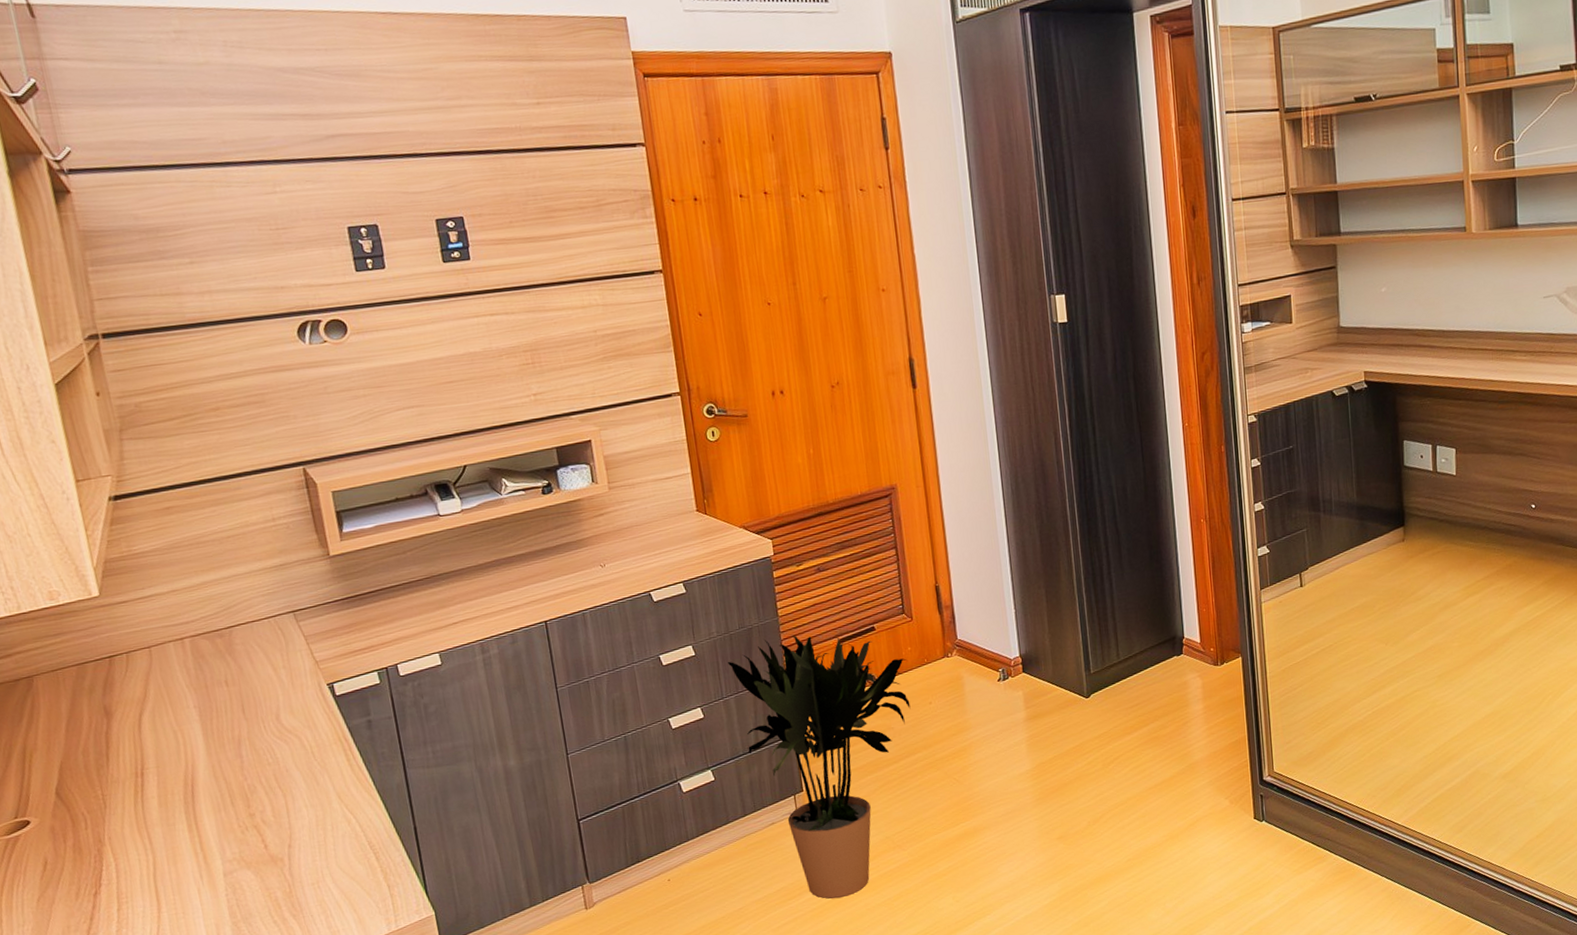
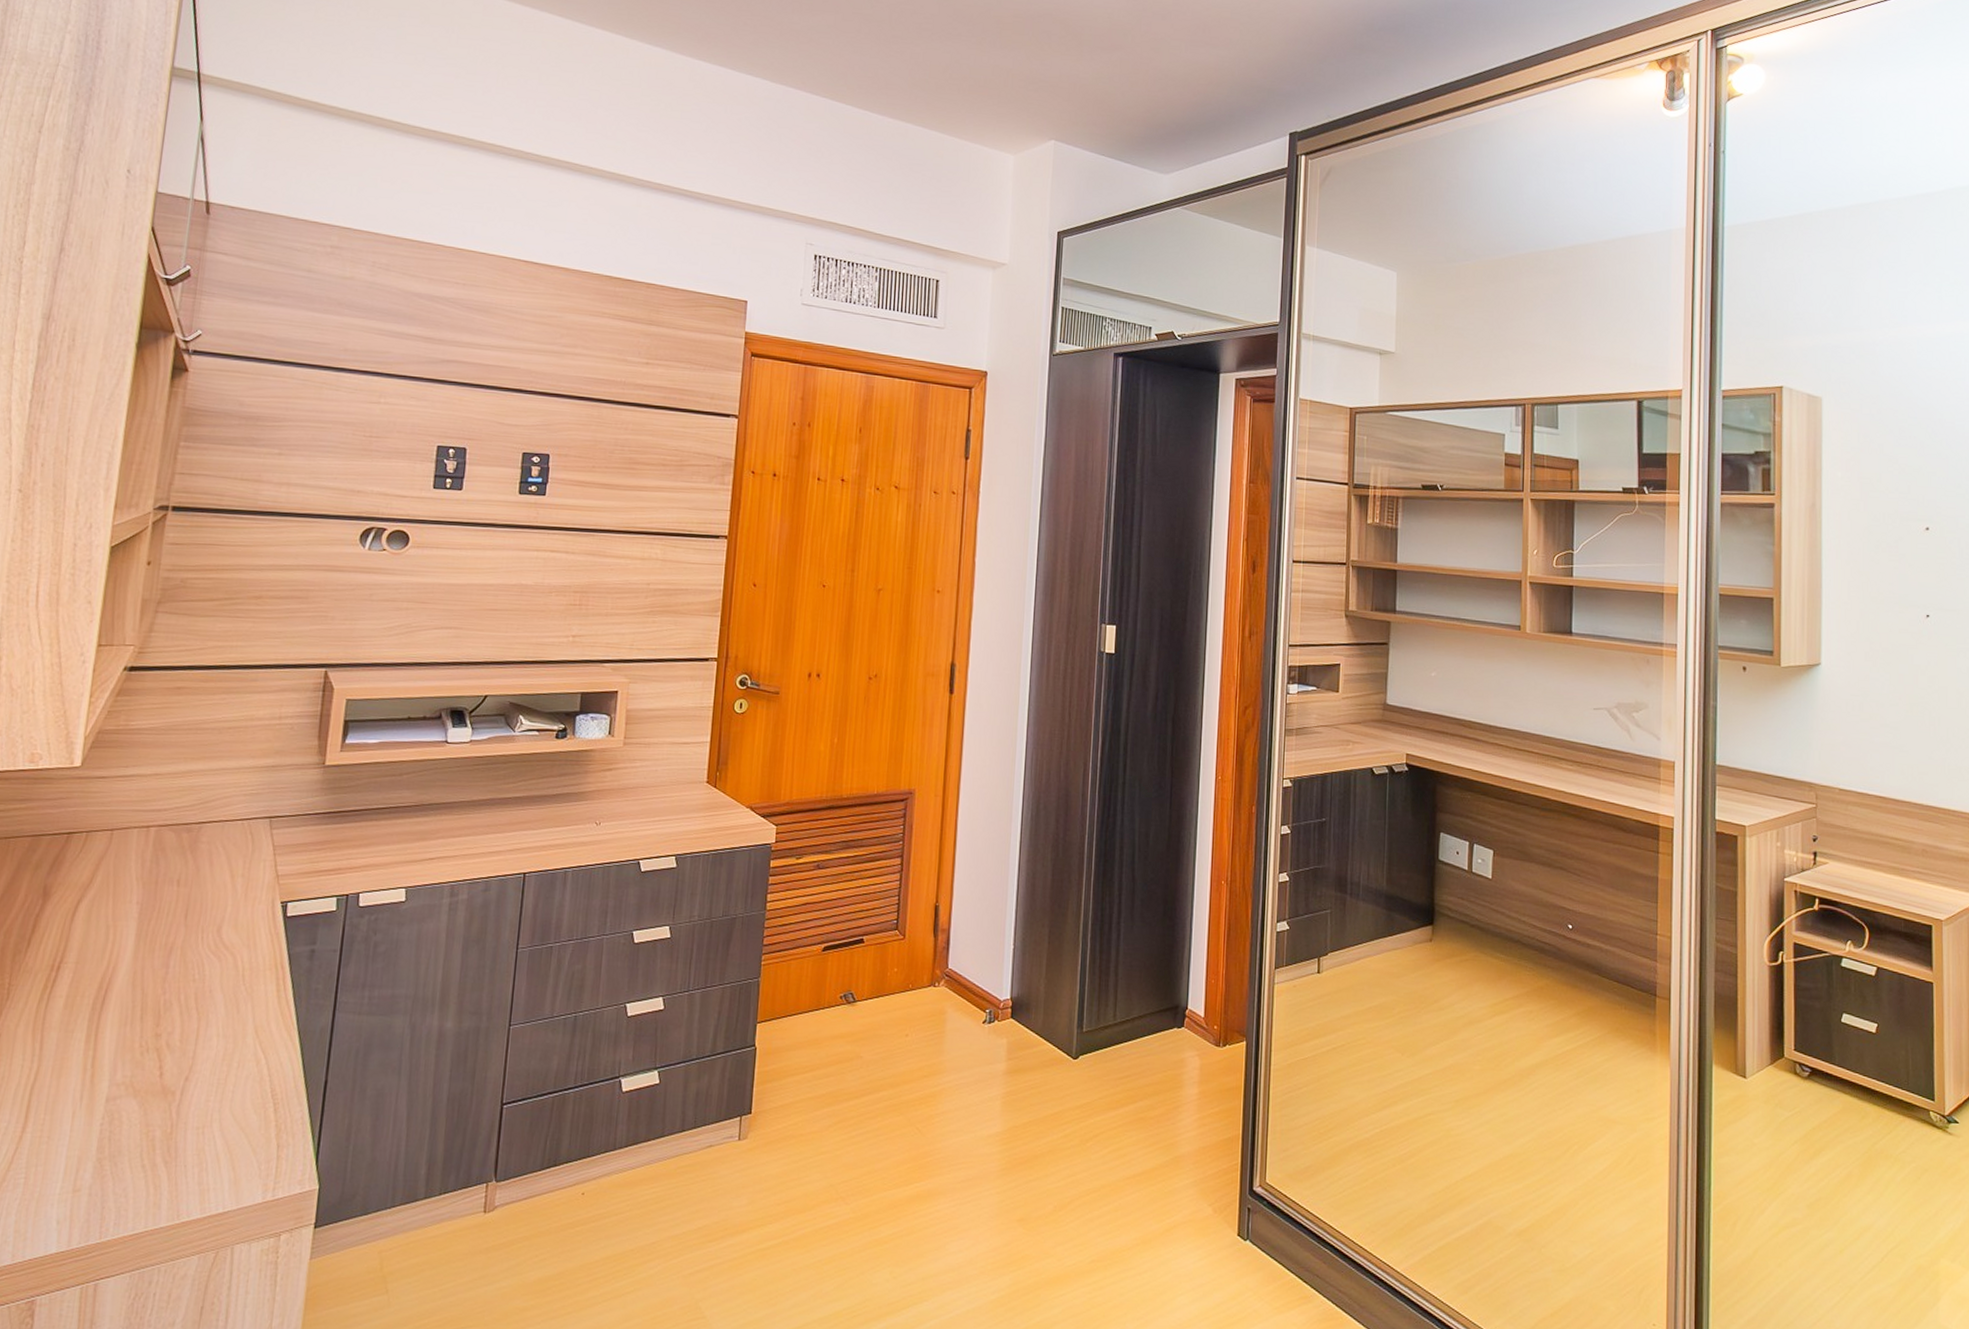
potted plant: present [728,635,911,899] -> none [702,931,891,1249]

